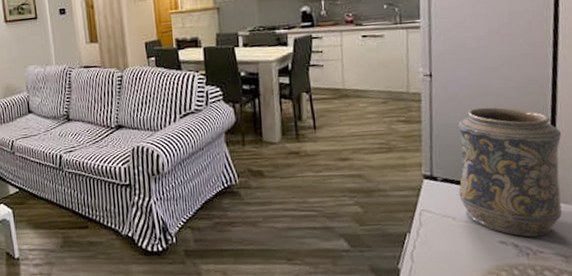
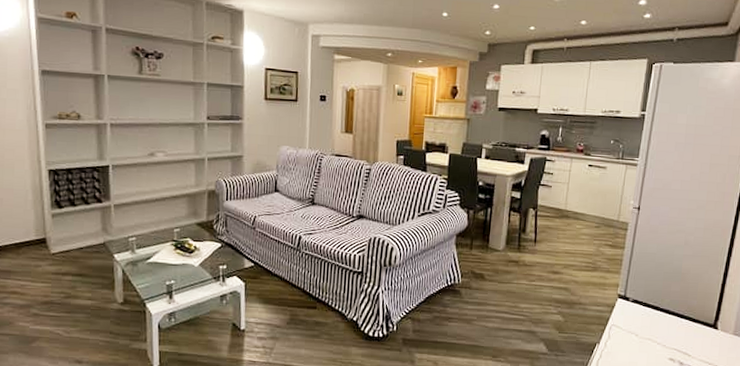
decorative vase: present [458,107,562,237] -> none [644,242,733,358]

